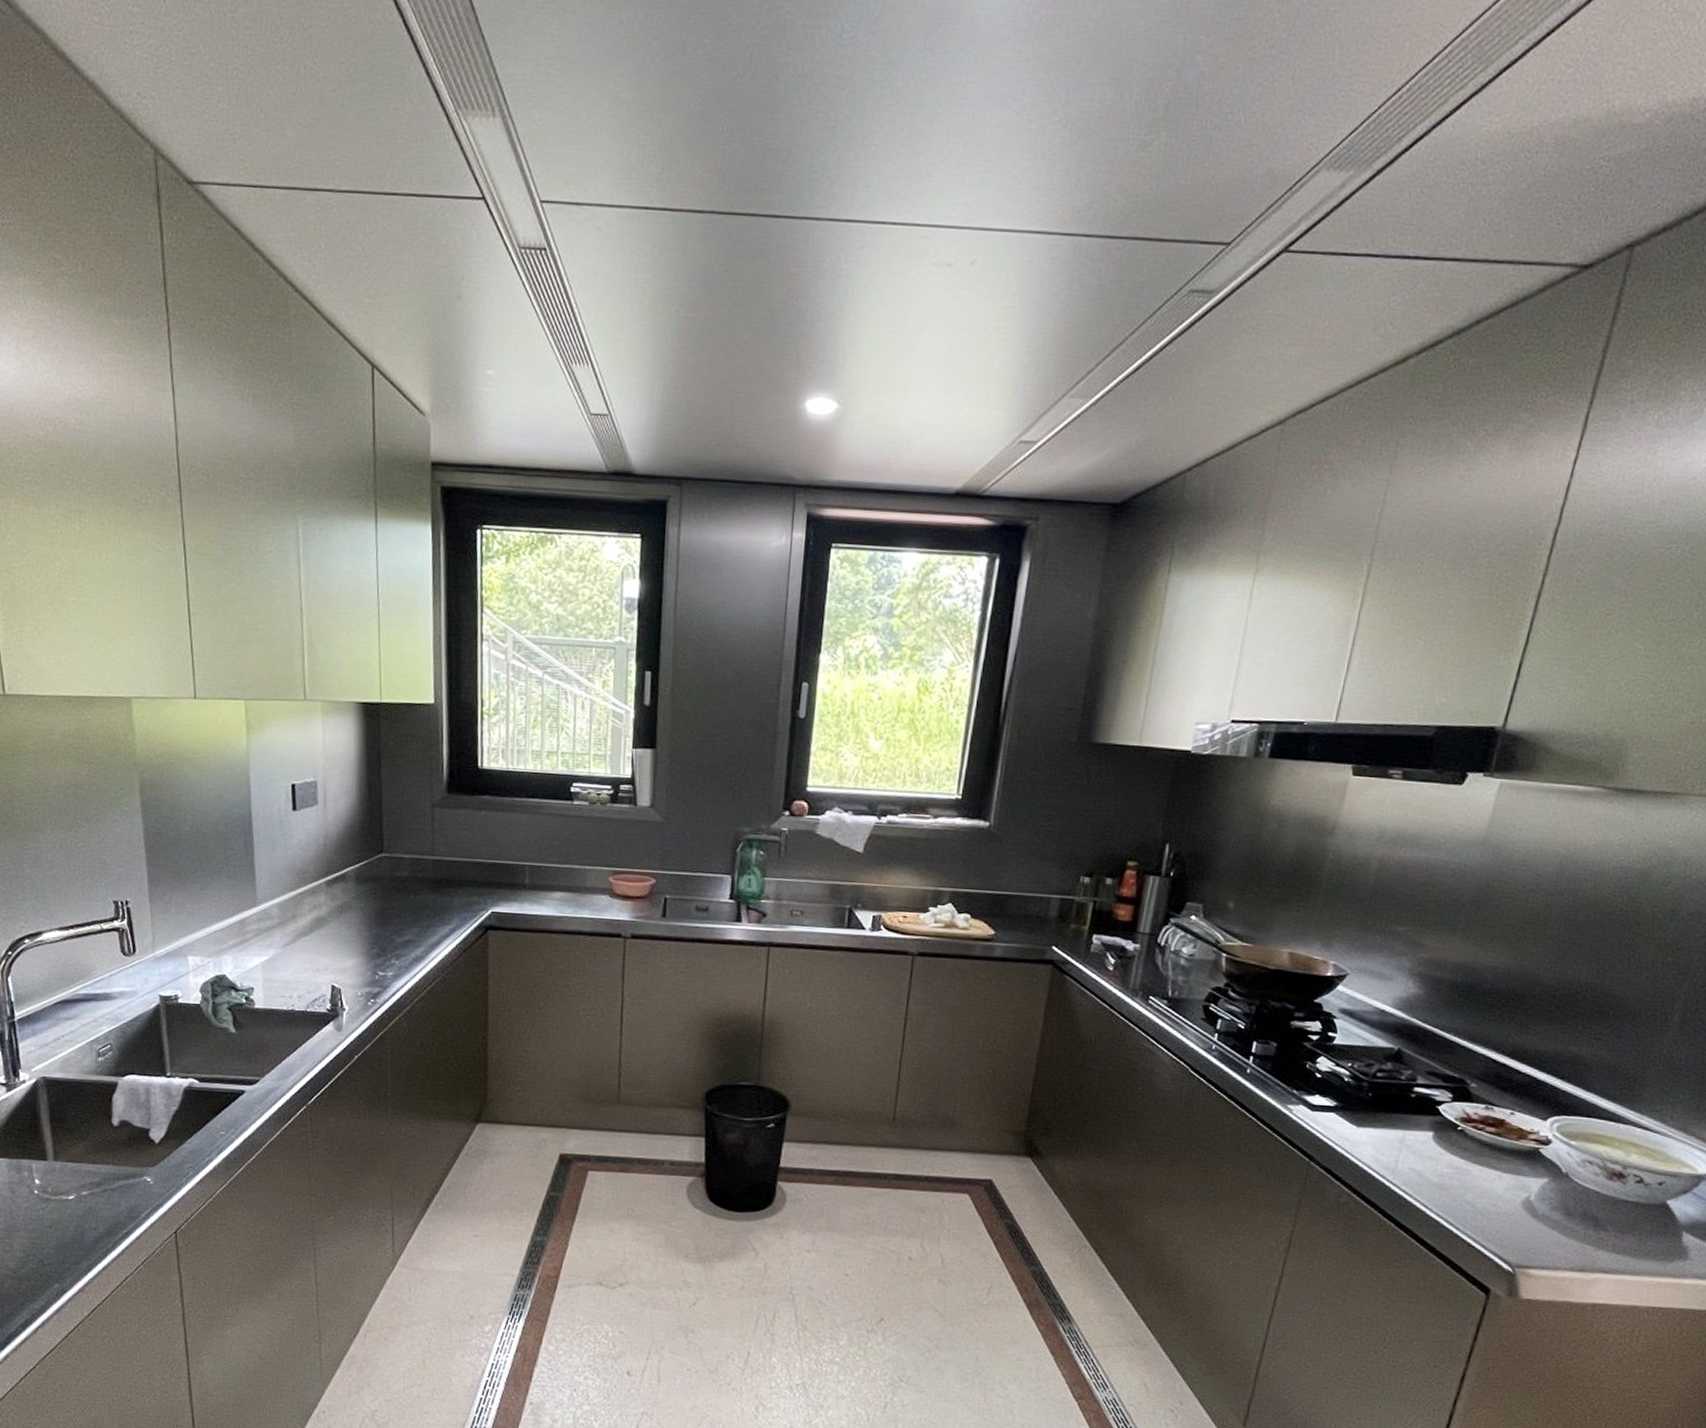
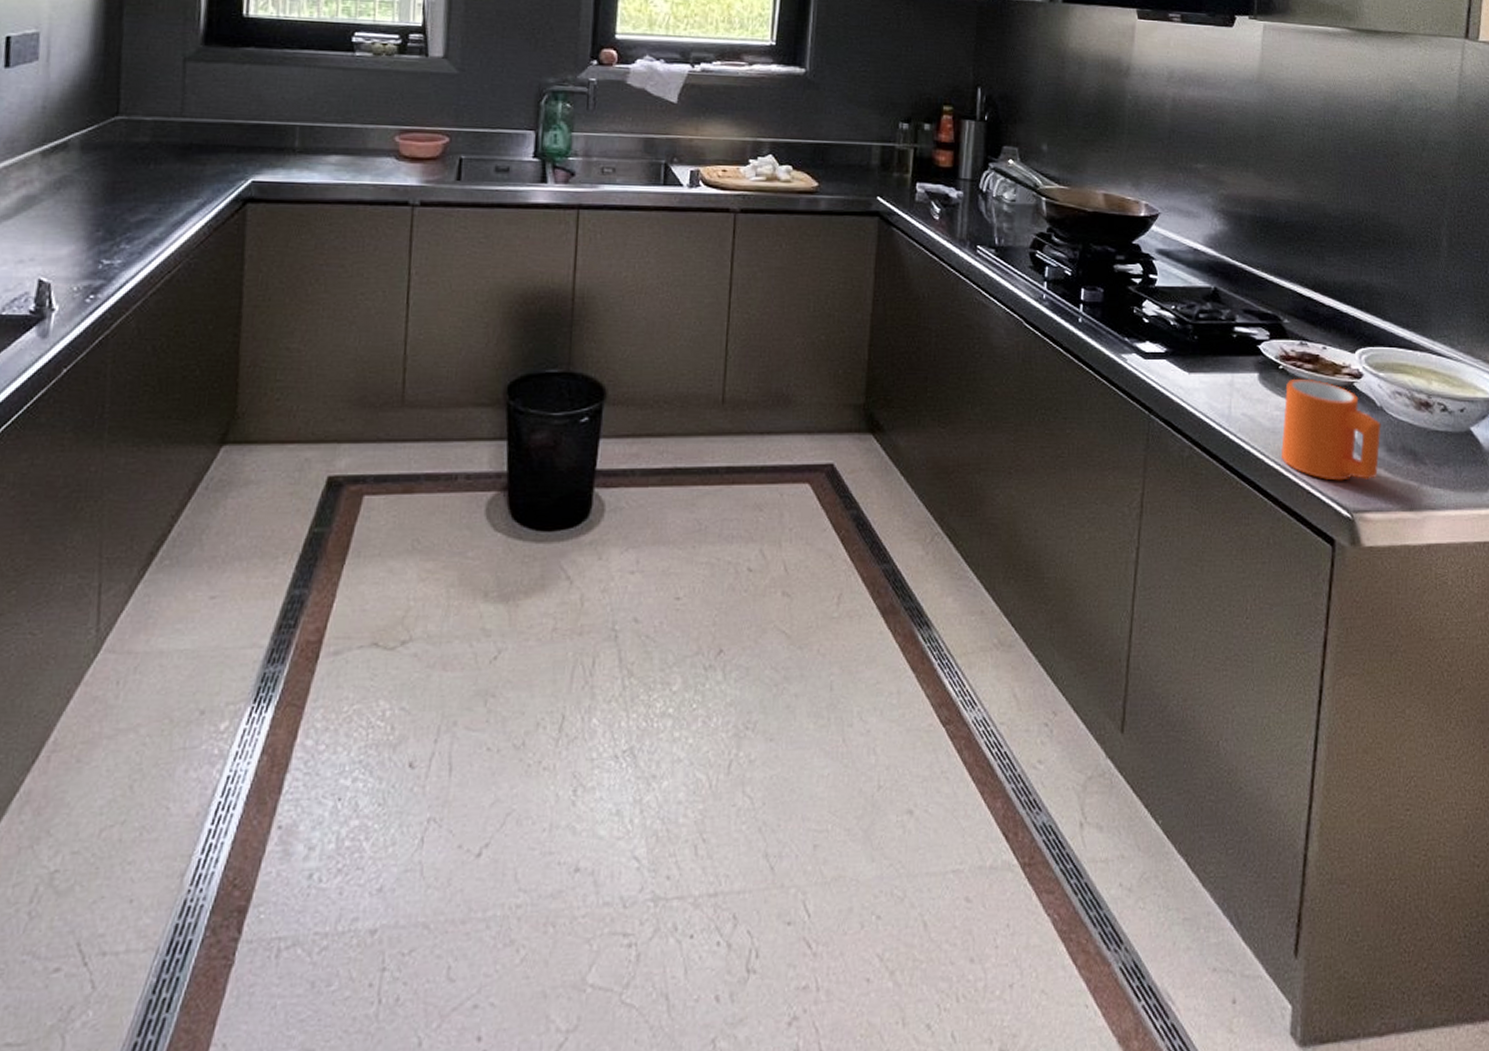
mug: none [1446,1139,1563,1240] -> present [1281,378,1381,481]

